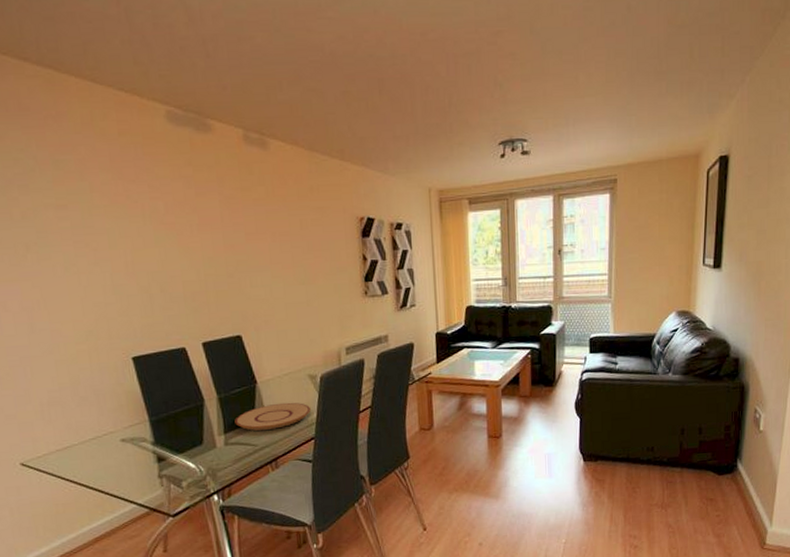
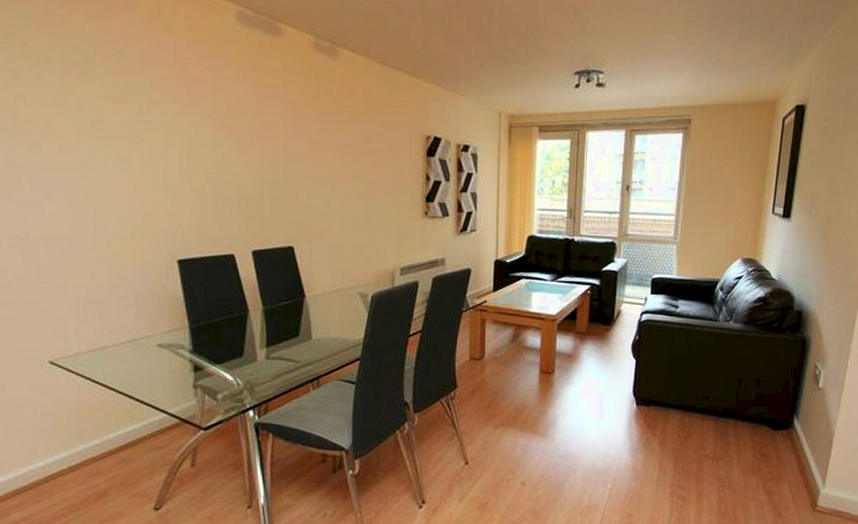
plate: present [234,402,311,431] -> none [278,319,358,346]

